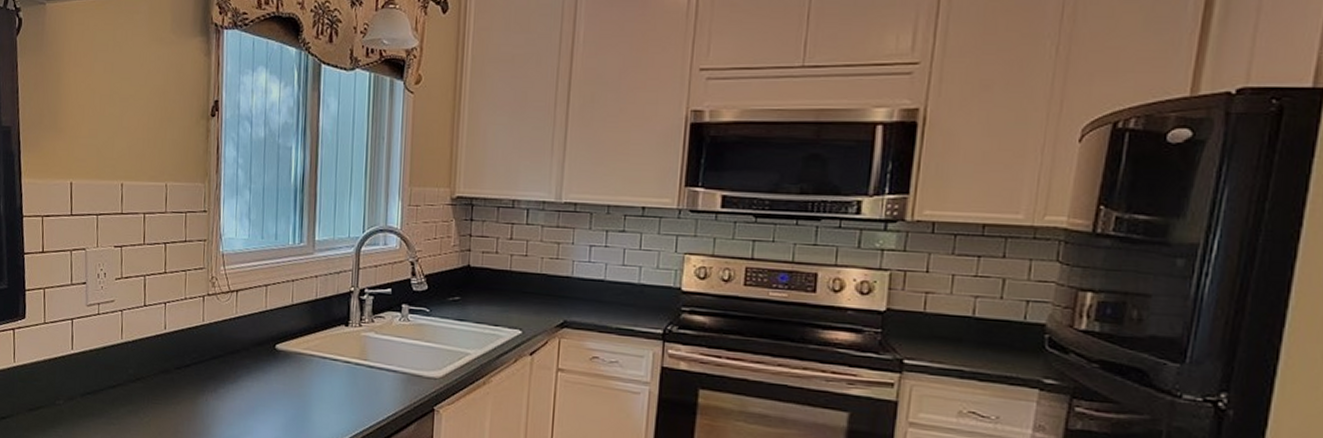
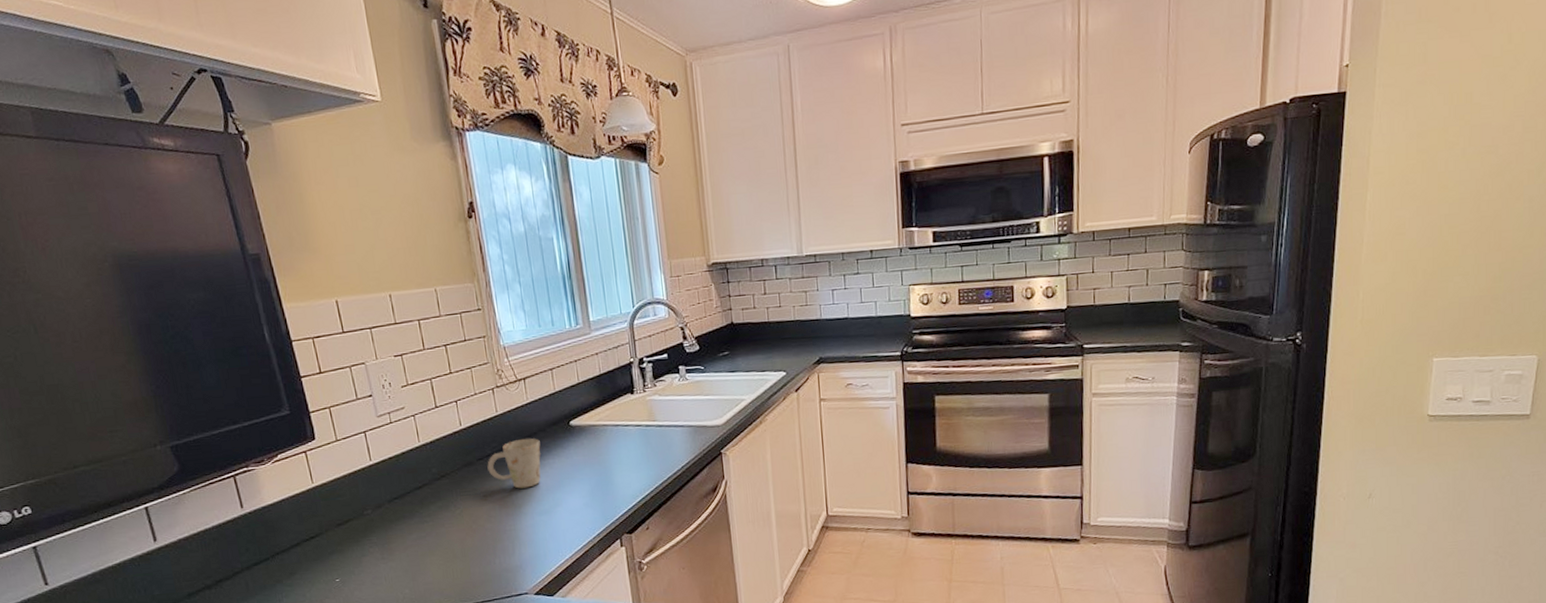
mug: none [183,354,242,409] -> present [487,438,541,489]

